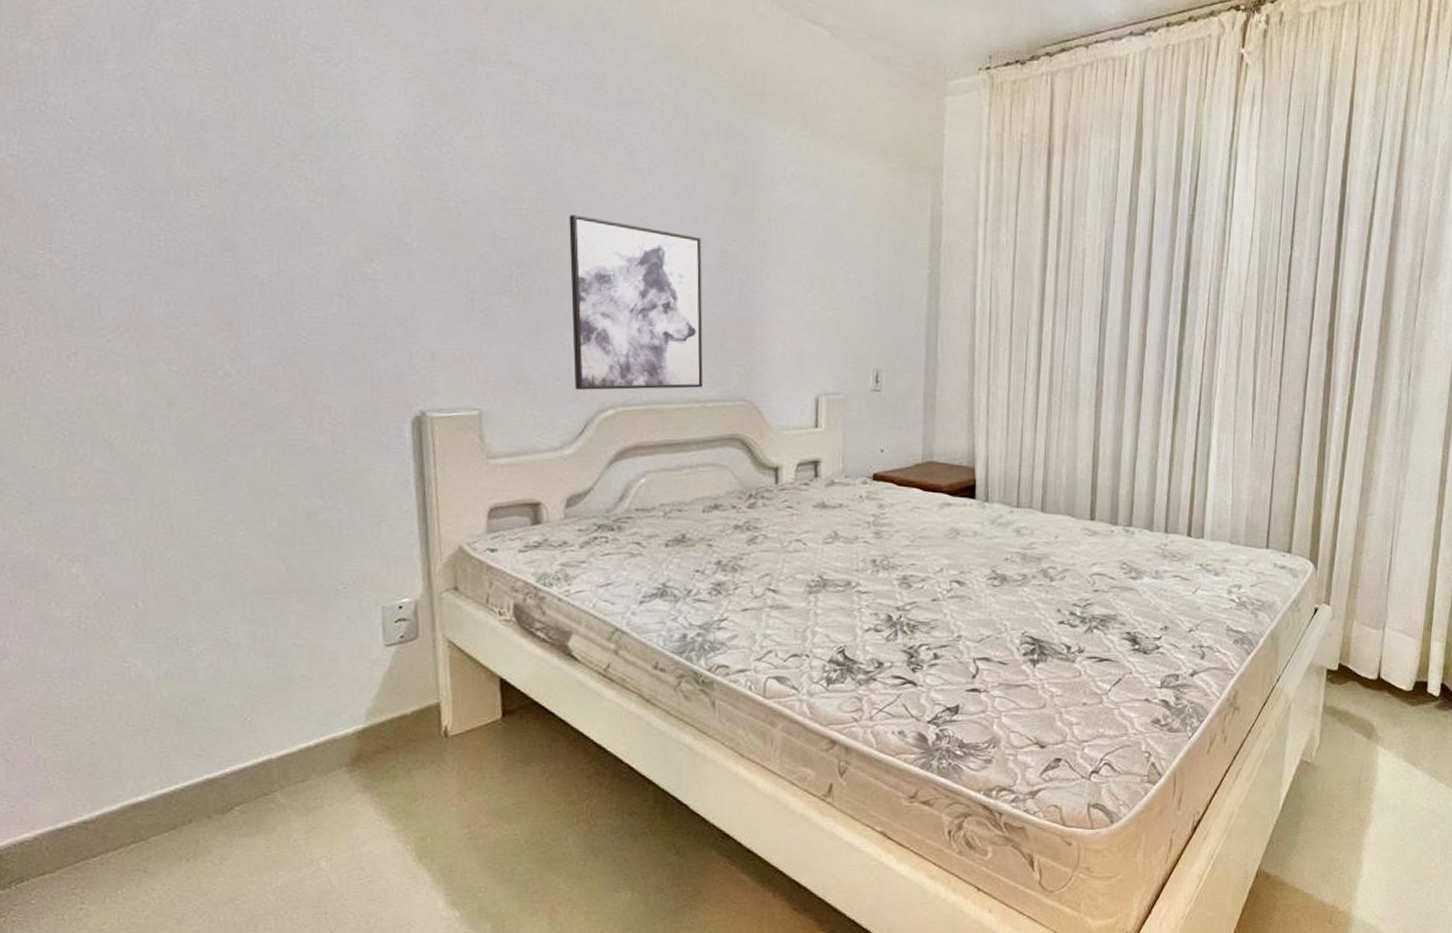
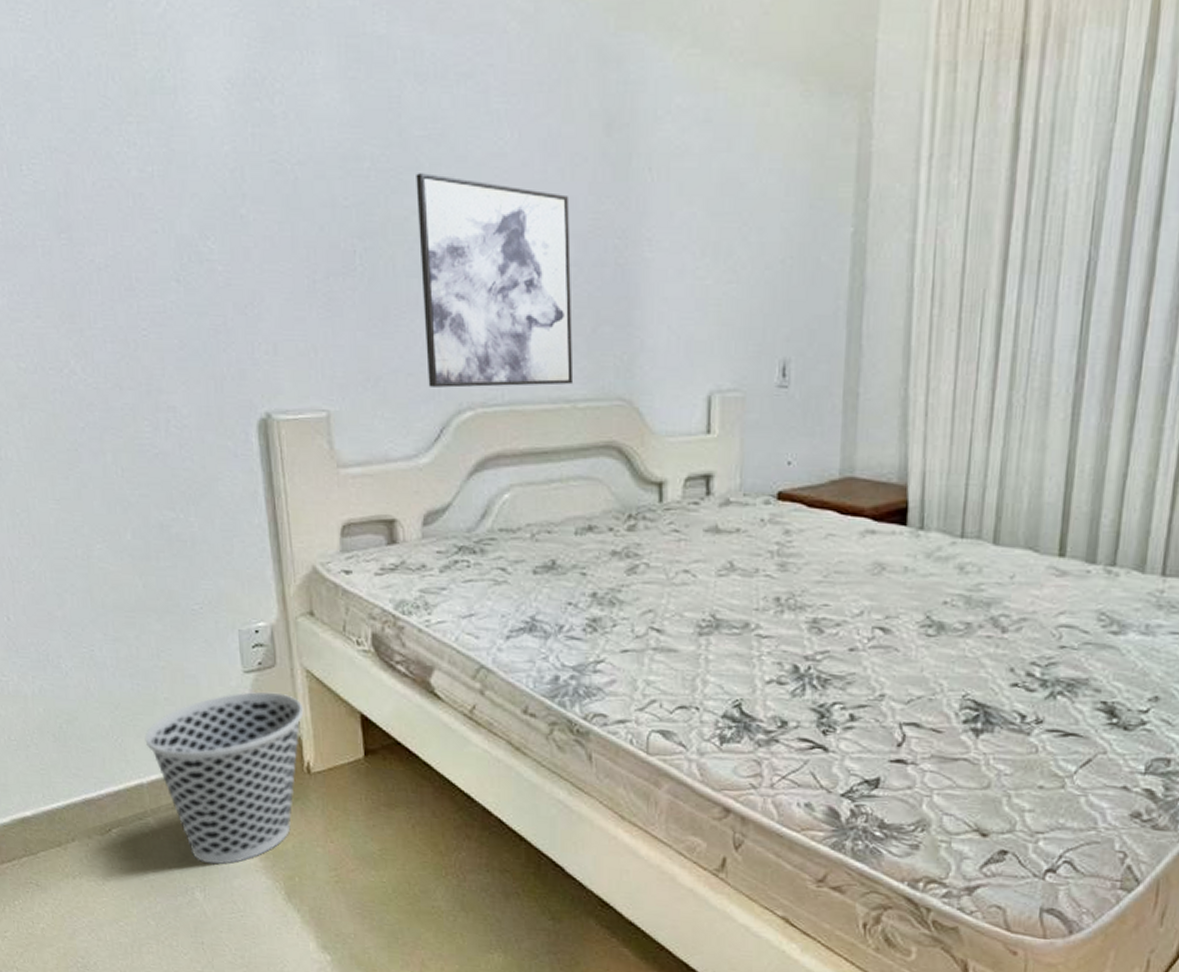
wastebasket: none [277,663,444,833] -> present [145,691,304,865]

